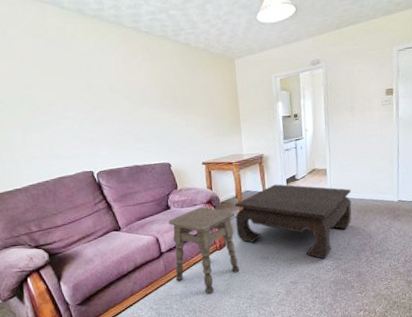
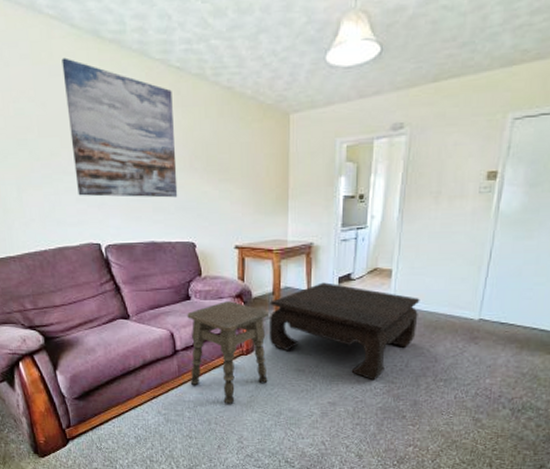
wall art: none [55,31,153,135] -> present [62,57,178,198]

